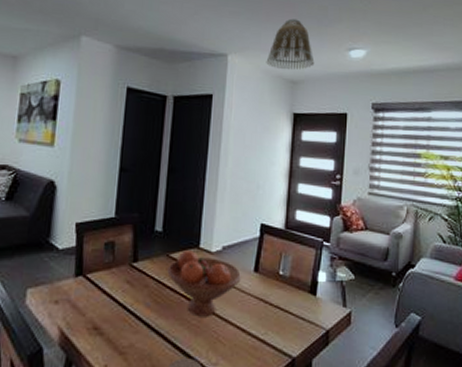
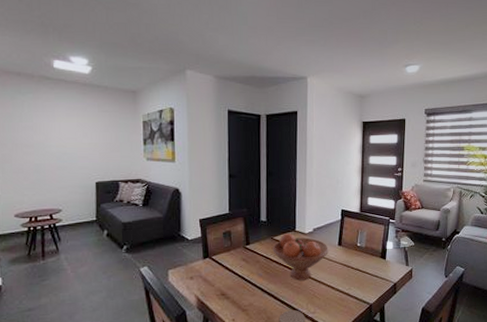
lamp shade: present [266,18,315,70] -> none [338,43,378,86]

